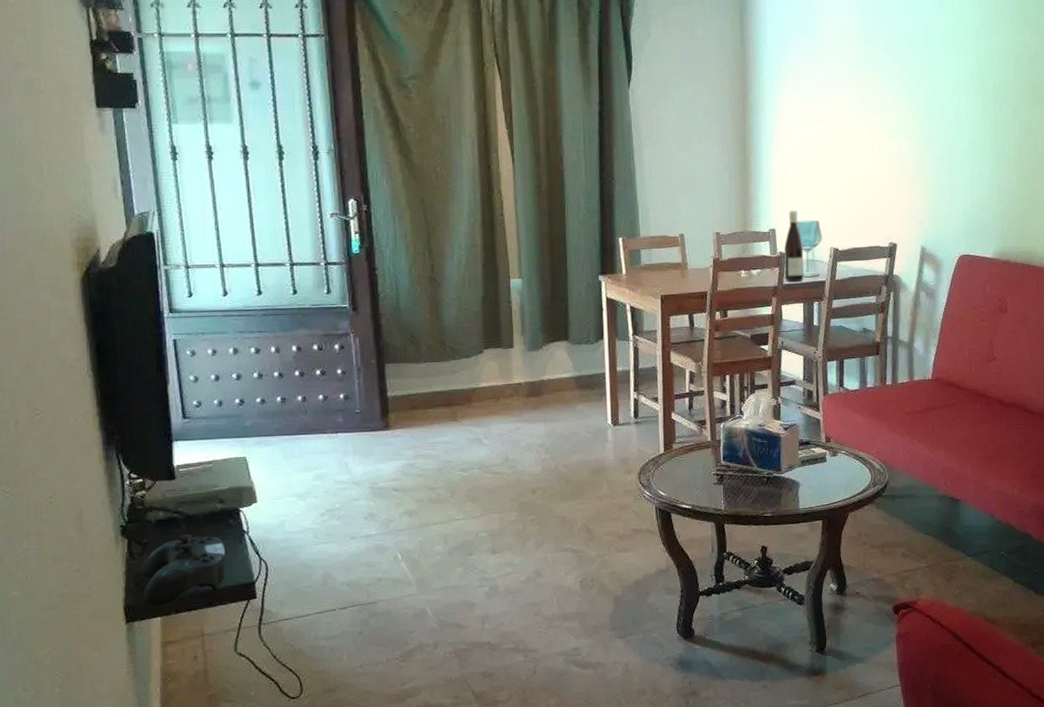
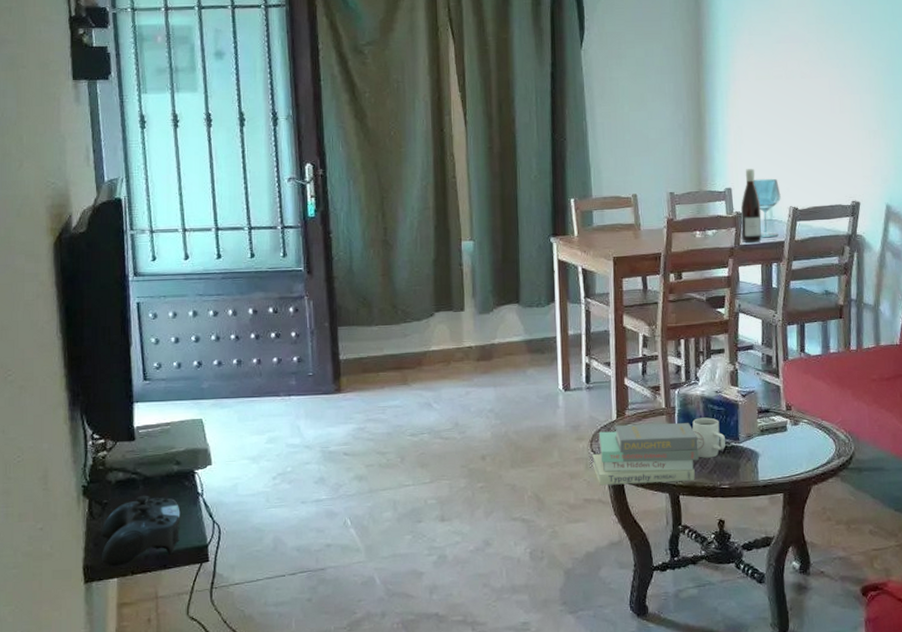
books: none [640,455,743,516] -> present [592,422,699,486]
mug: none [737,450,768,489] -> present [692,417,726,458]

